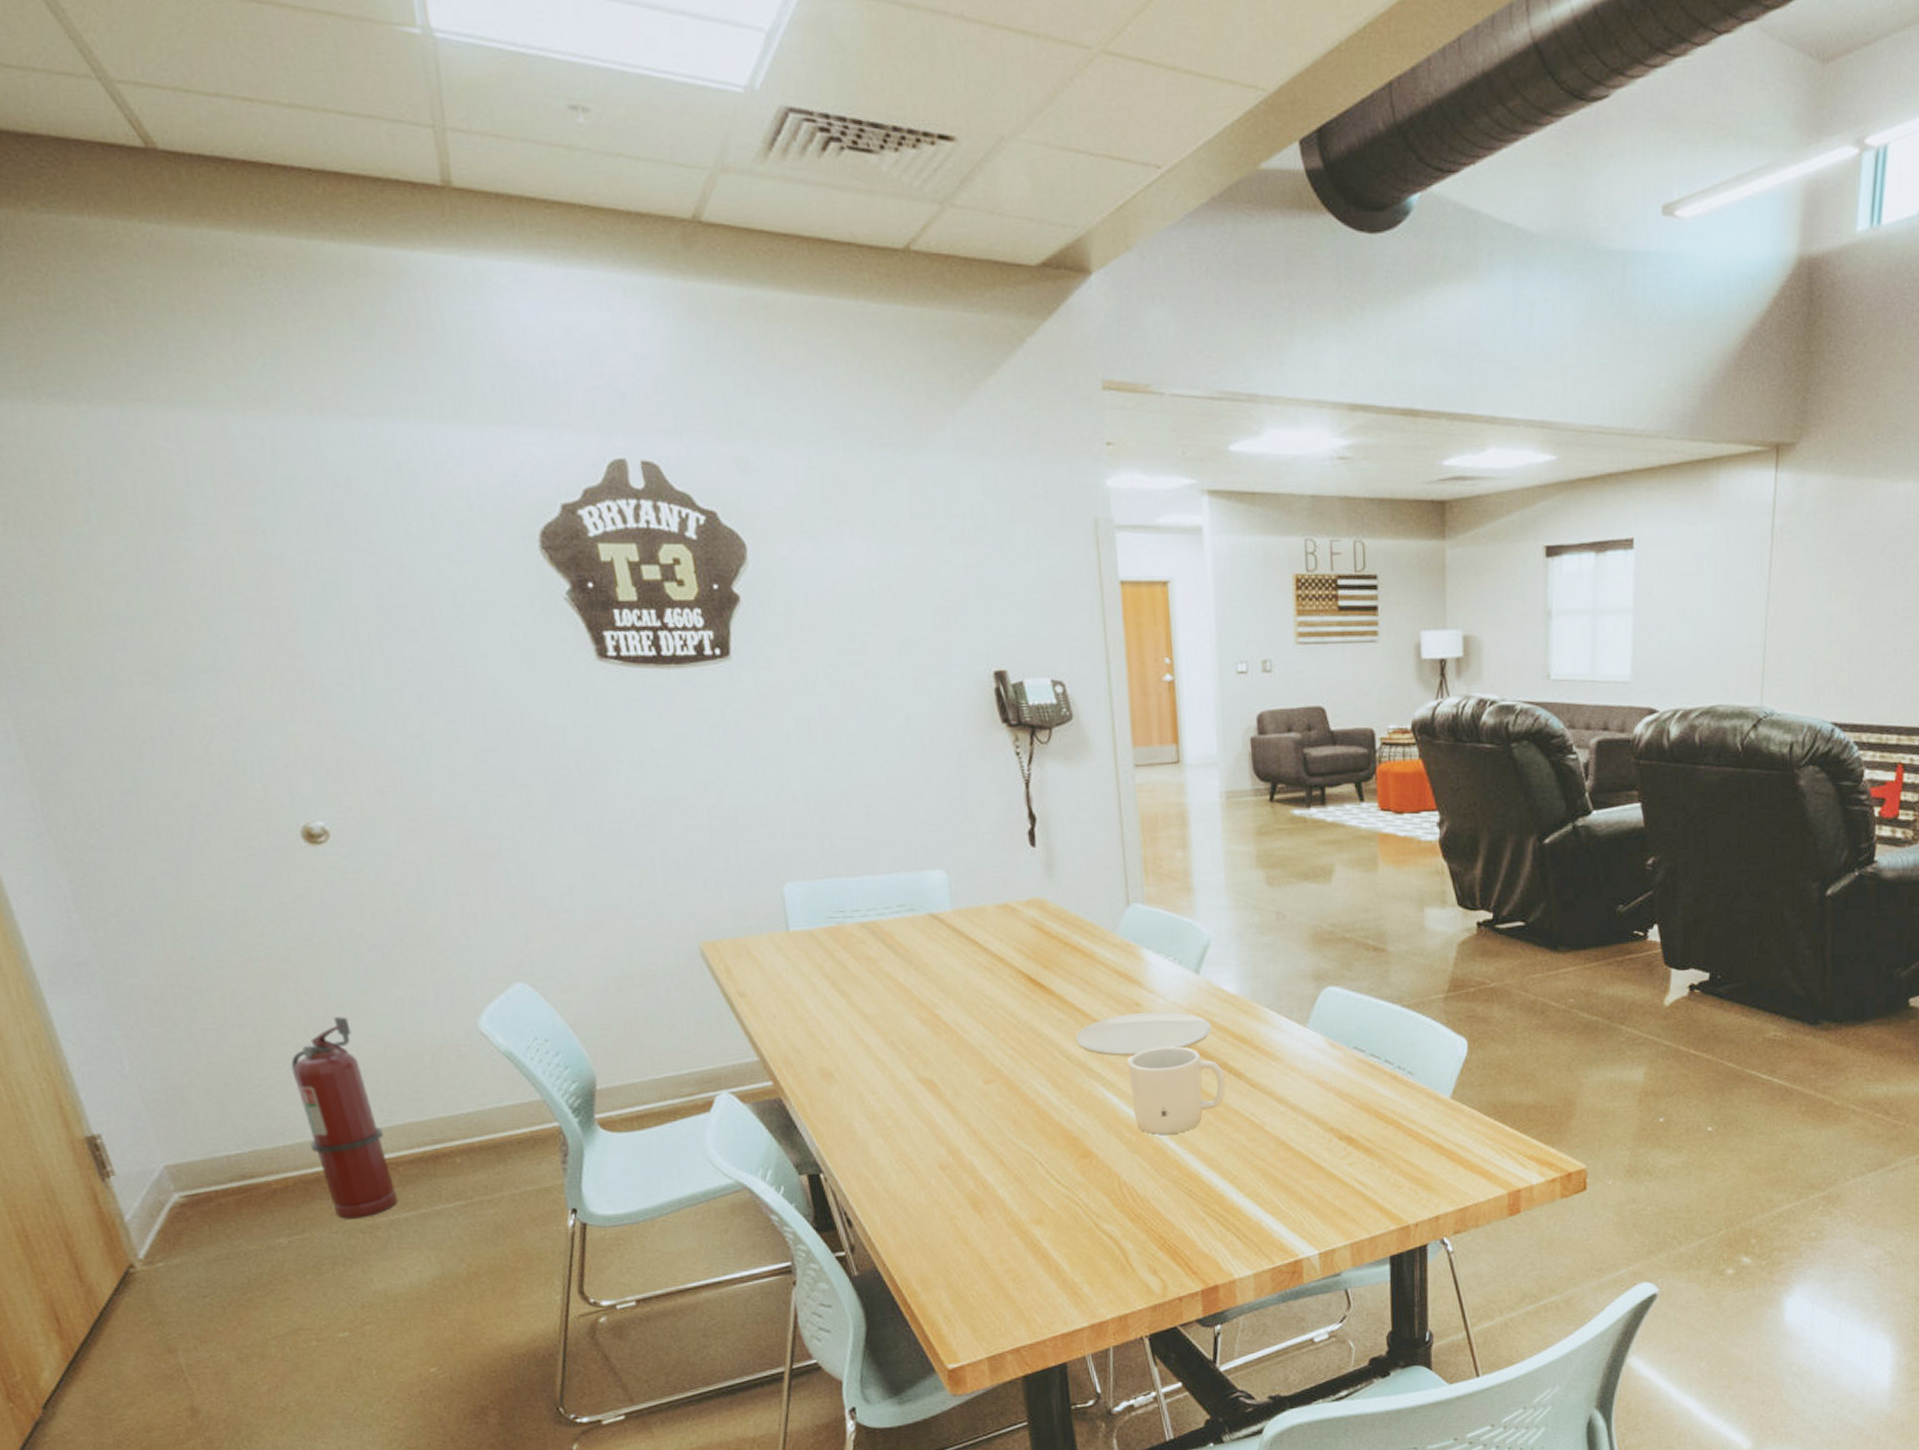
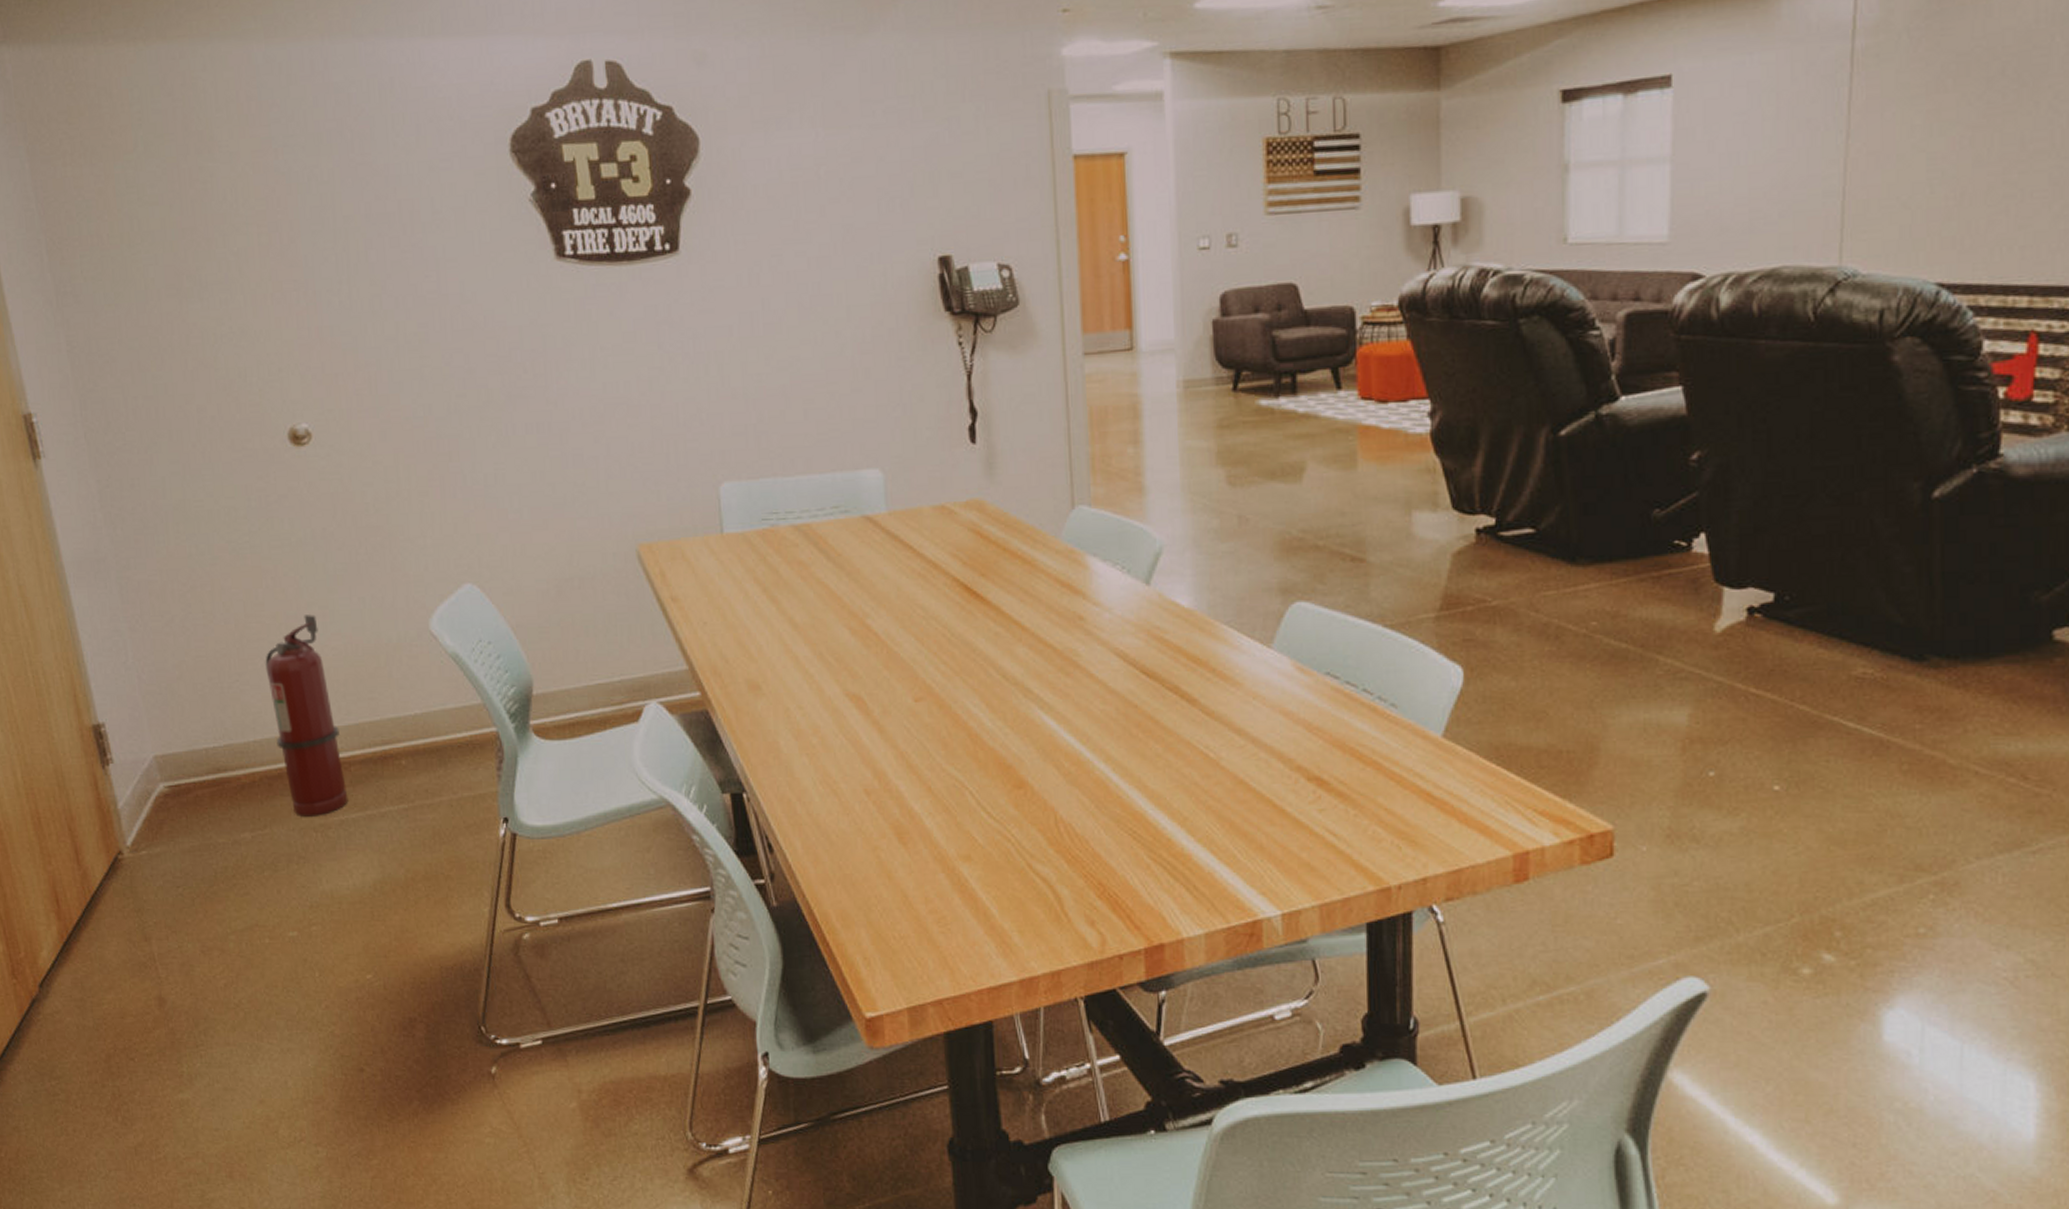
plate: present [1075,1011,1212,1057] -> none [1012,626,1162,676]
mug: present [1127,1046,1226,1135] -> none [1068,666,1178,766]

